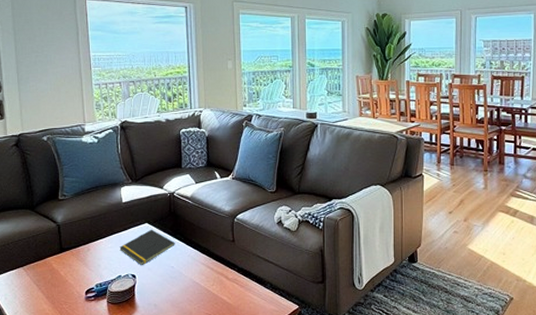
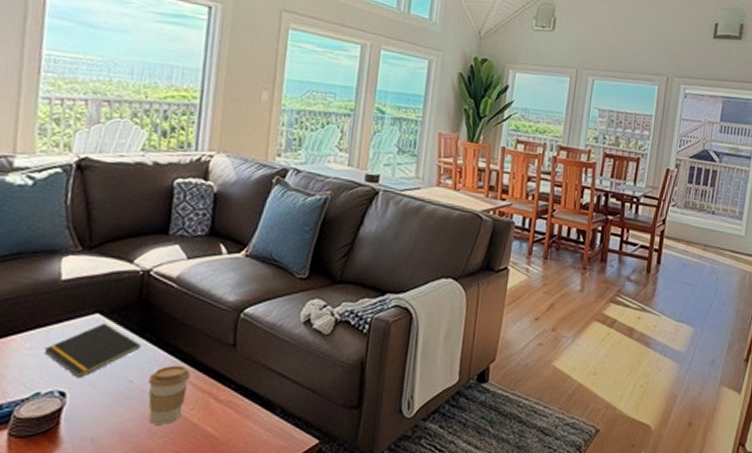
coffee cup: none [183,256,209,295] -> present [148,365,191,424]

